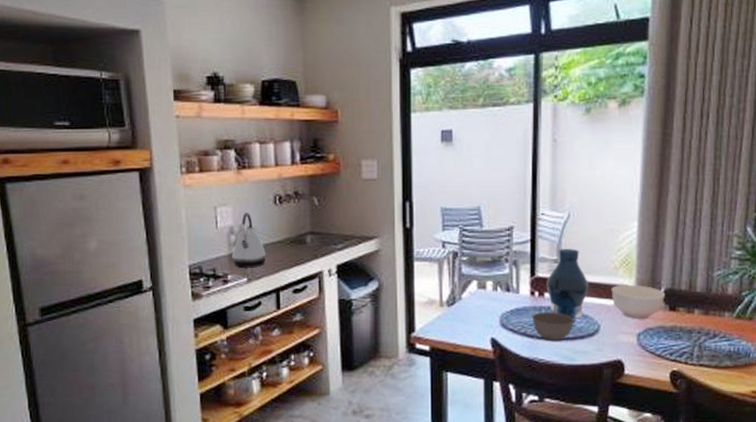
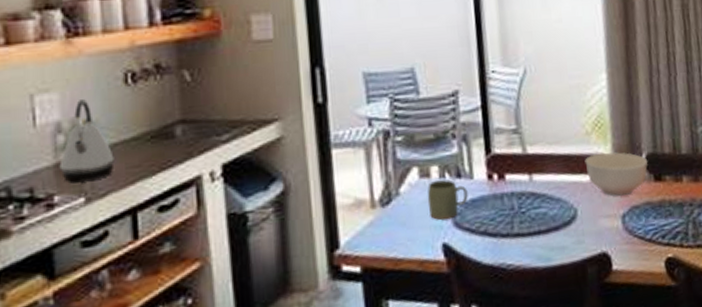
mug: none [482,292,514,320] -> present [427,179,468,220]
soup bowl: present [532,312,575,341] -> none [493,198,546,238]
vase: present [546,249,589,324] -> none [506,113,559,212]

